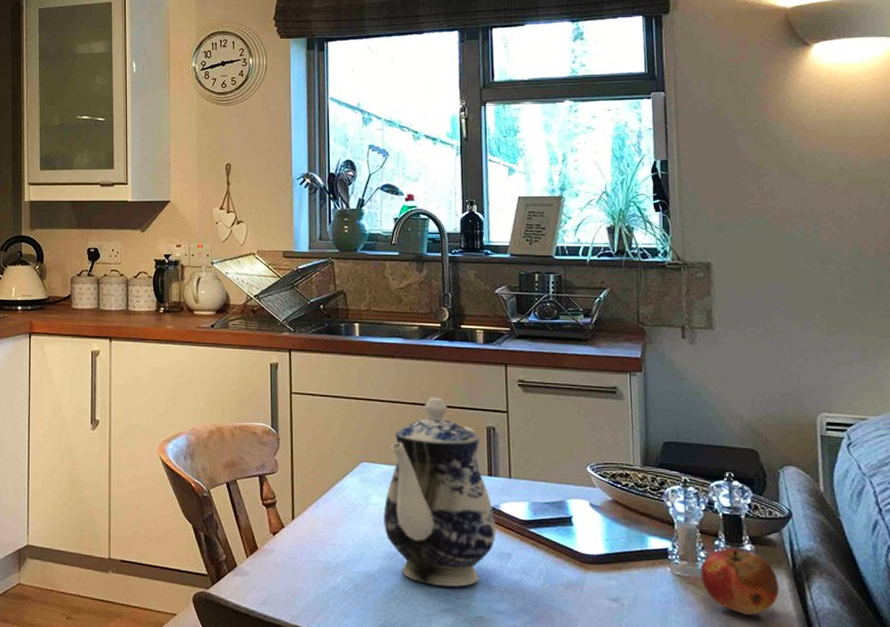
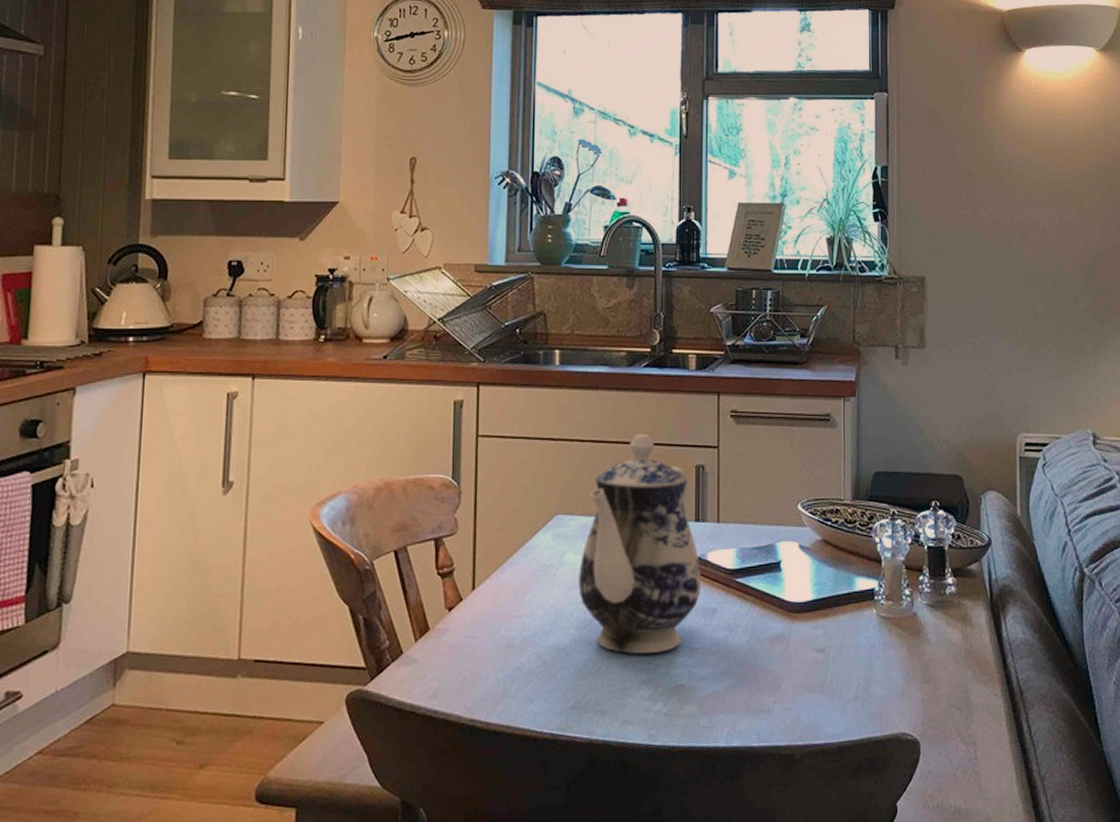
fruit: present [700,548,779,616] -> none [904,582,977,654]

